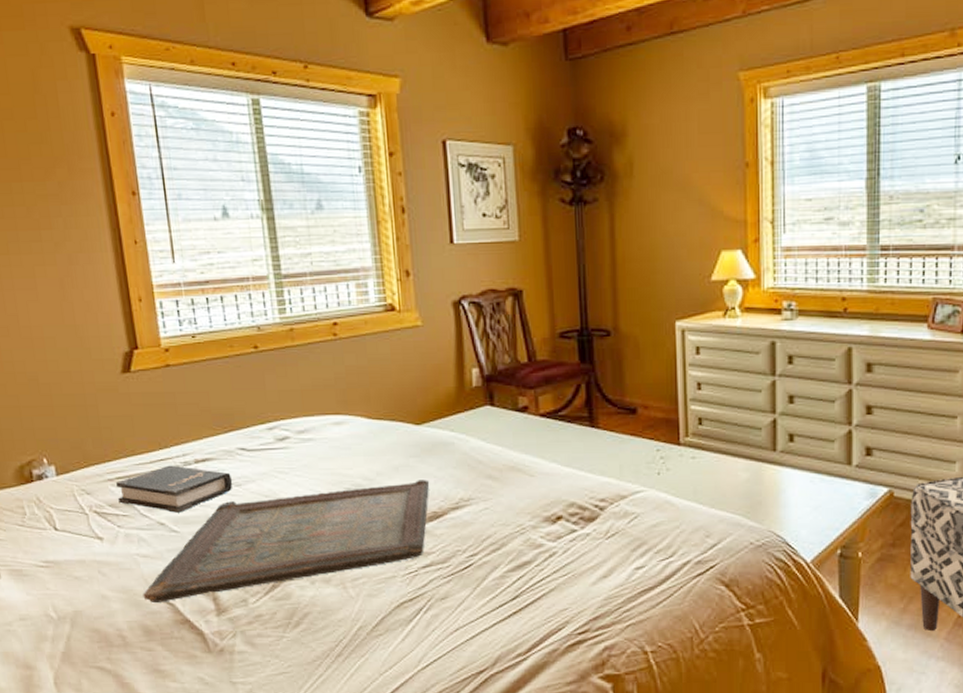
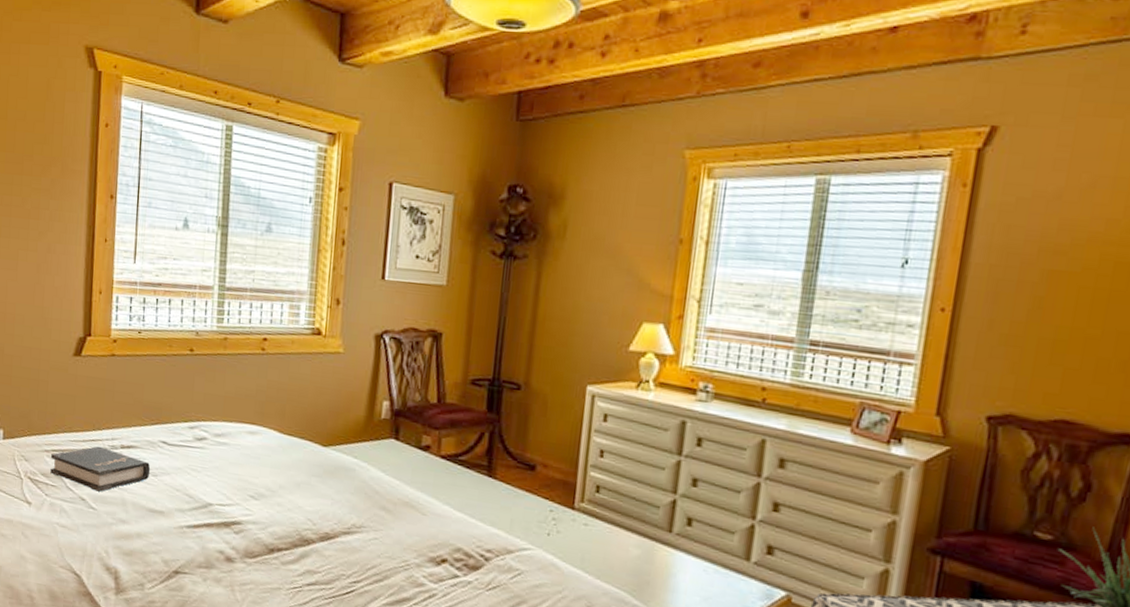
serving tray: present [143,480,430,602] -> none [55,488,327,575]

